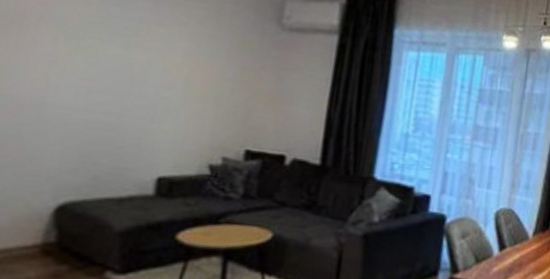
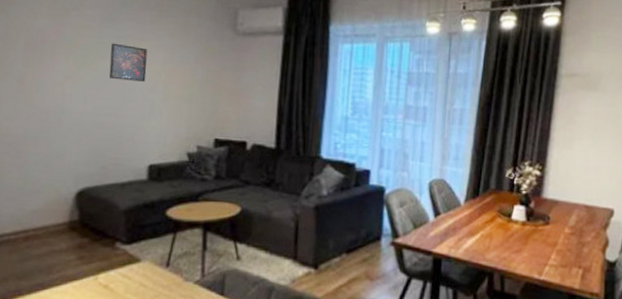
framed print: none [111,25,166,76] -> present [108,43,148,82]

